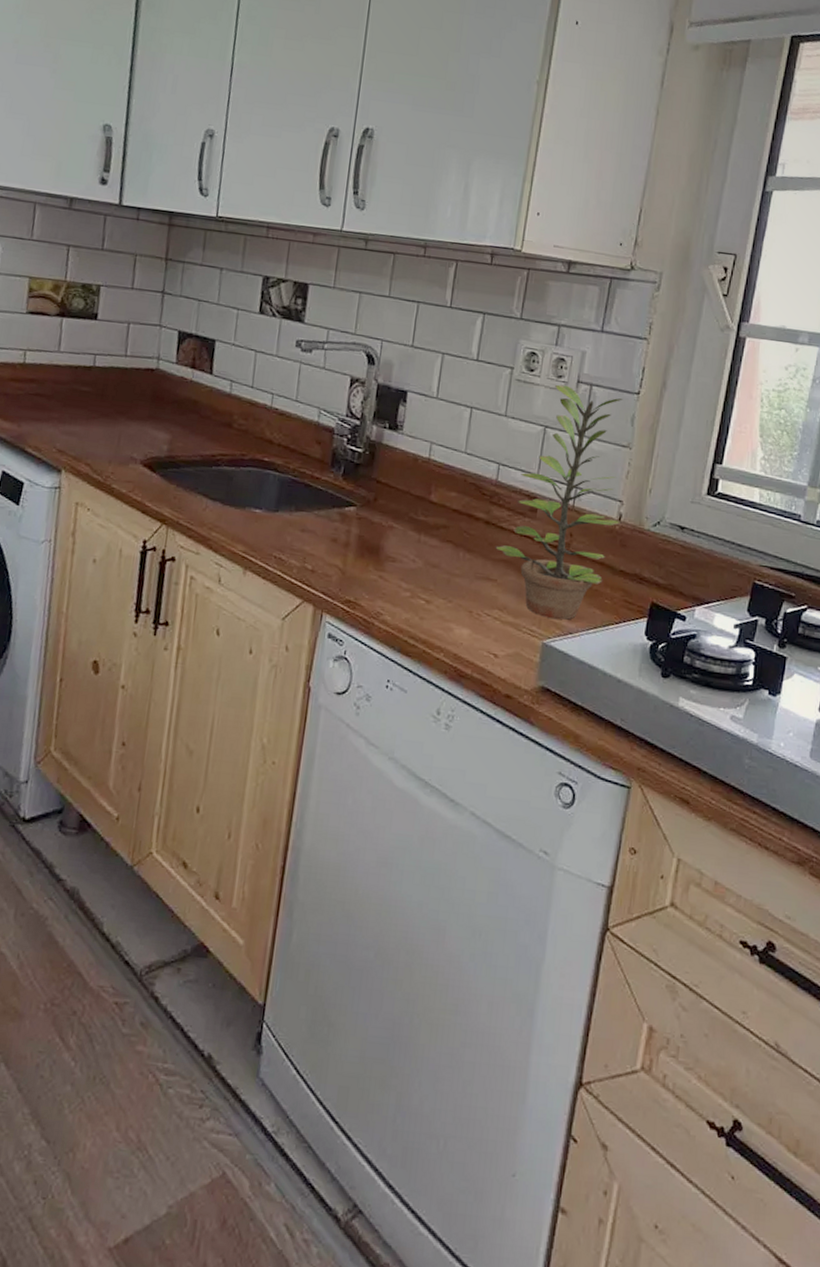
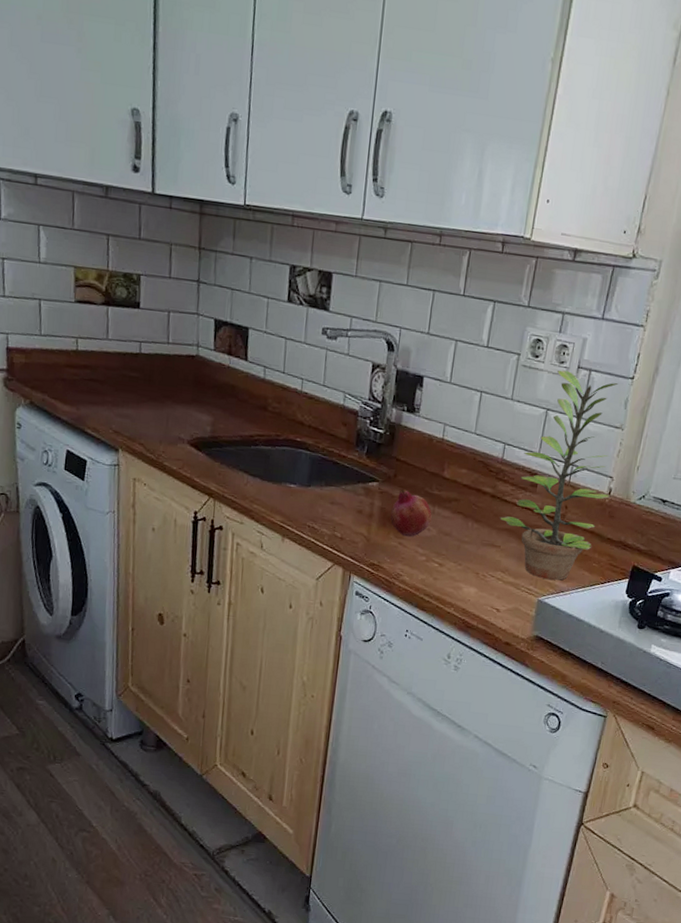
fruit: none [369,514,418,570] -> present [390,489,432,537]

